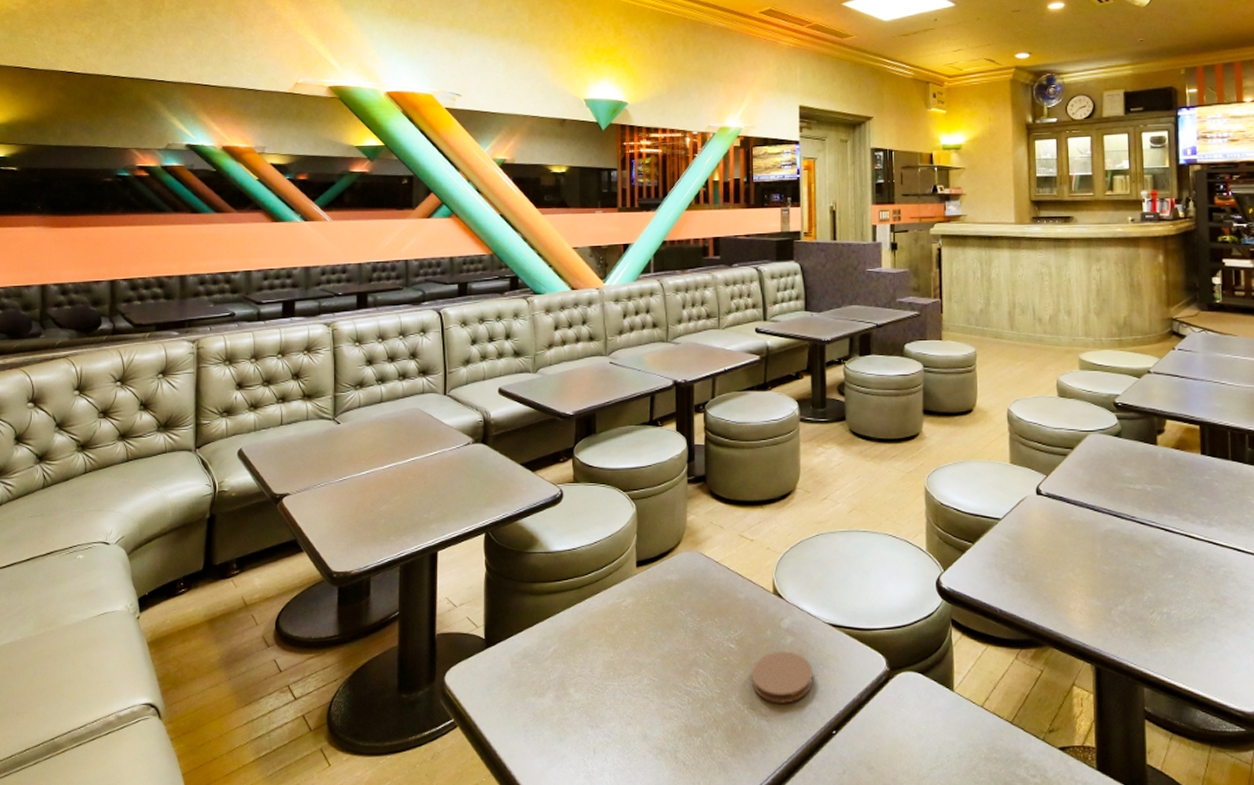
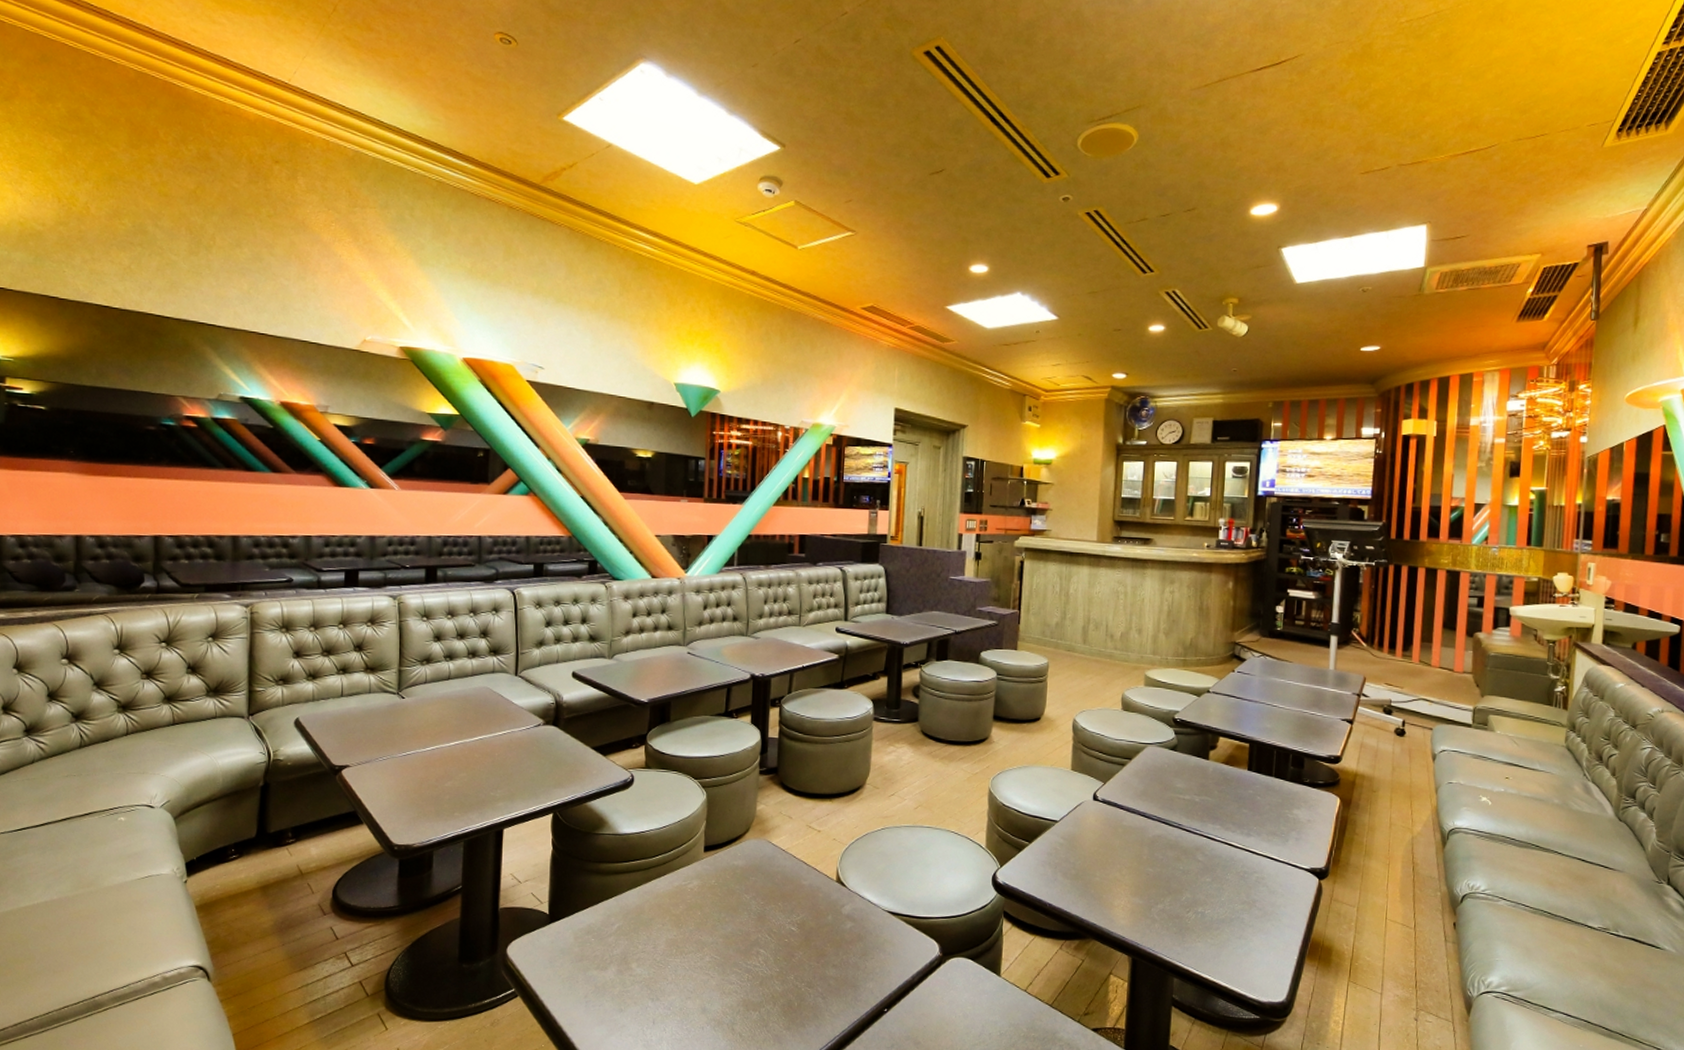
coaster: present [752,651,813,703] -> none [811,935,870,983]

